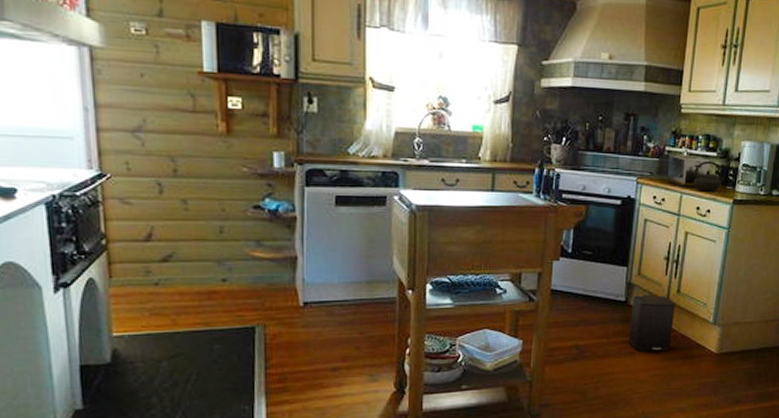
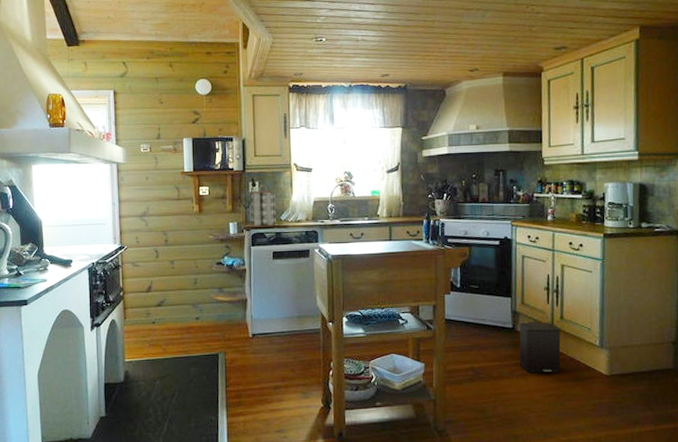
spice rack: none [305,102,343,163] -> present [250,184,277,228]
toaster: present [667,155,711,189] -> none [538,199,578,227]
kettle: present [693,160,724,193] -> none [562,202,592,230]

